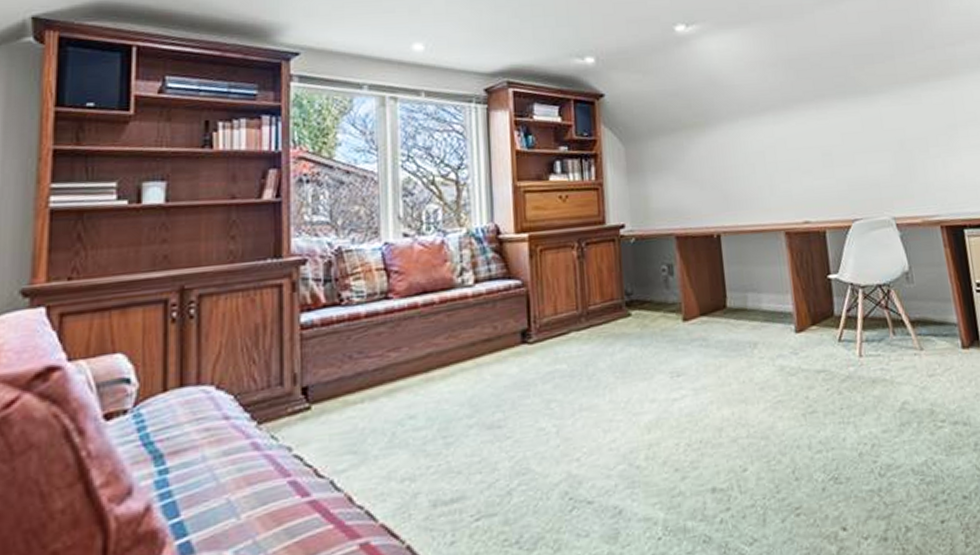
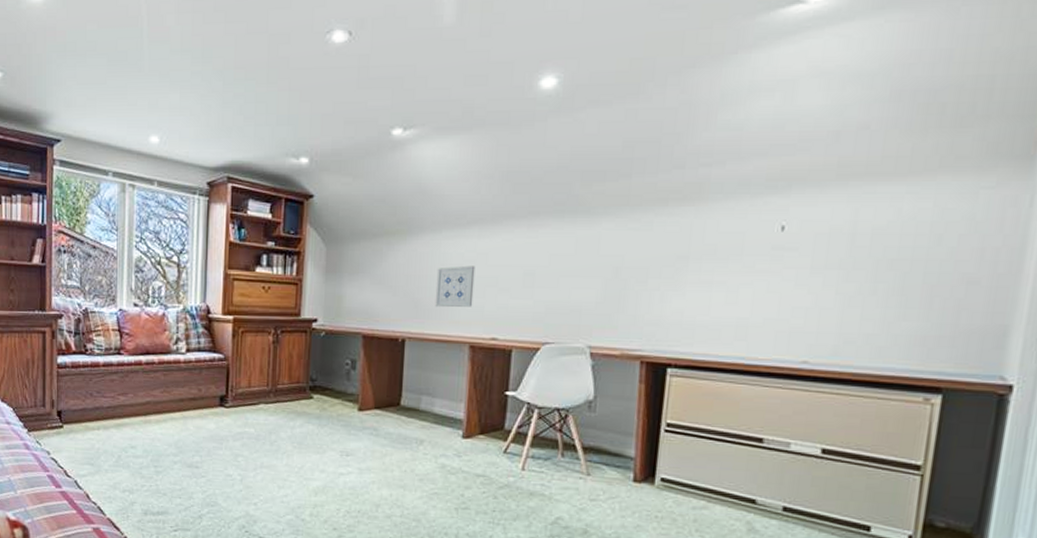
wall art: none [740,151,781,197] -> present [435,265,476,308]

